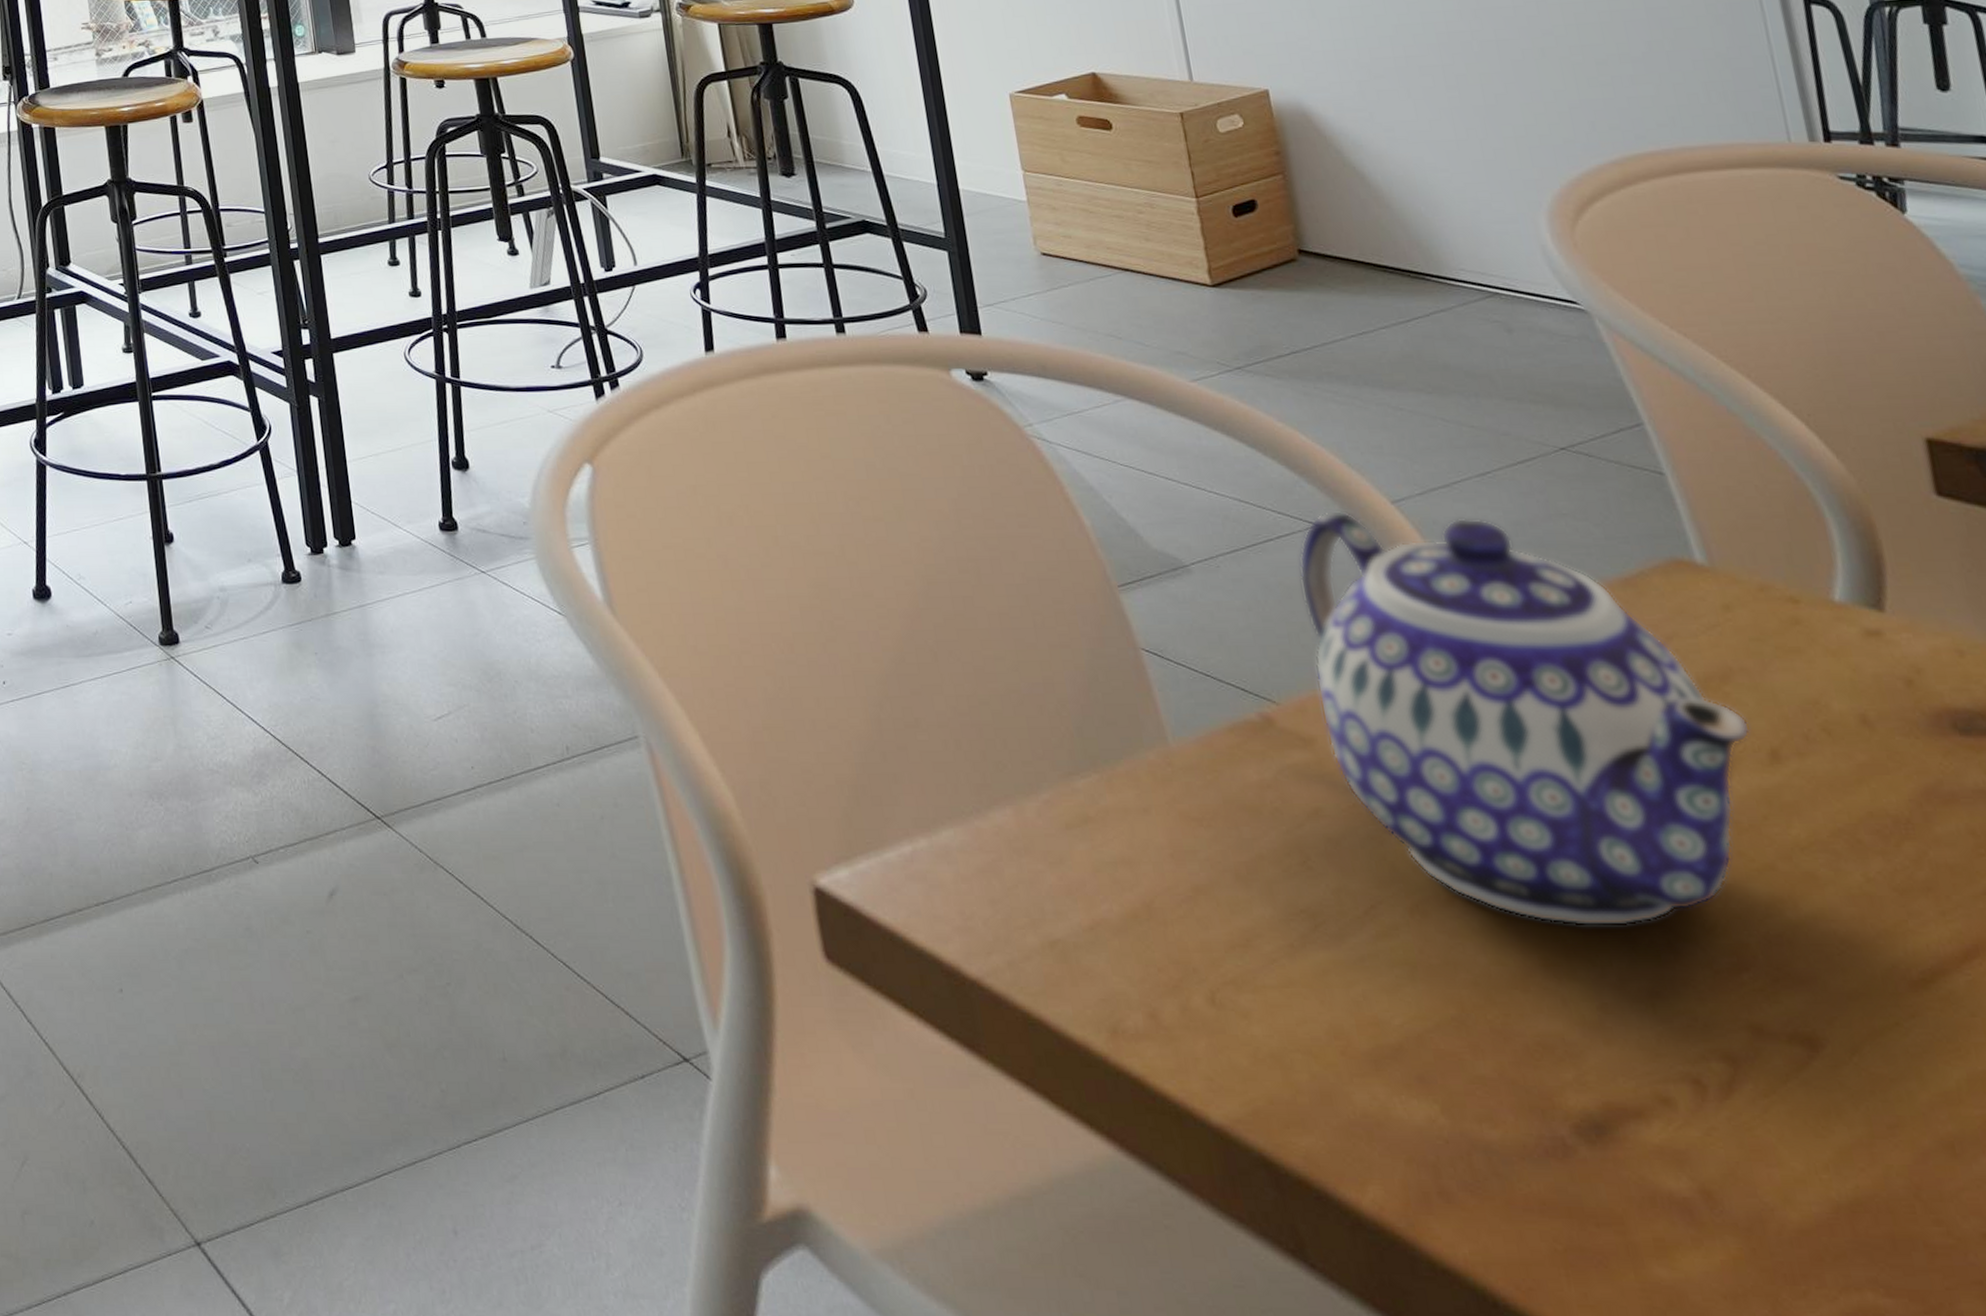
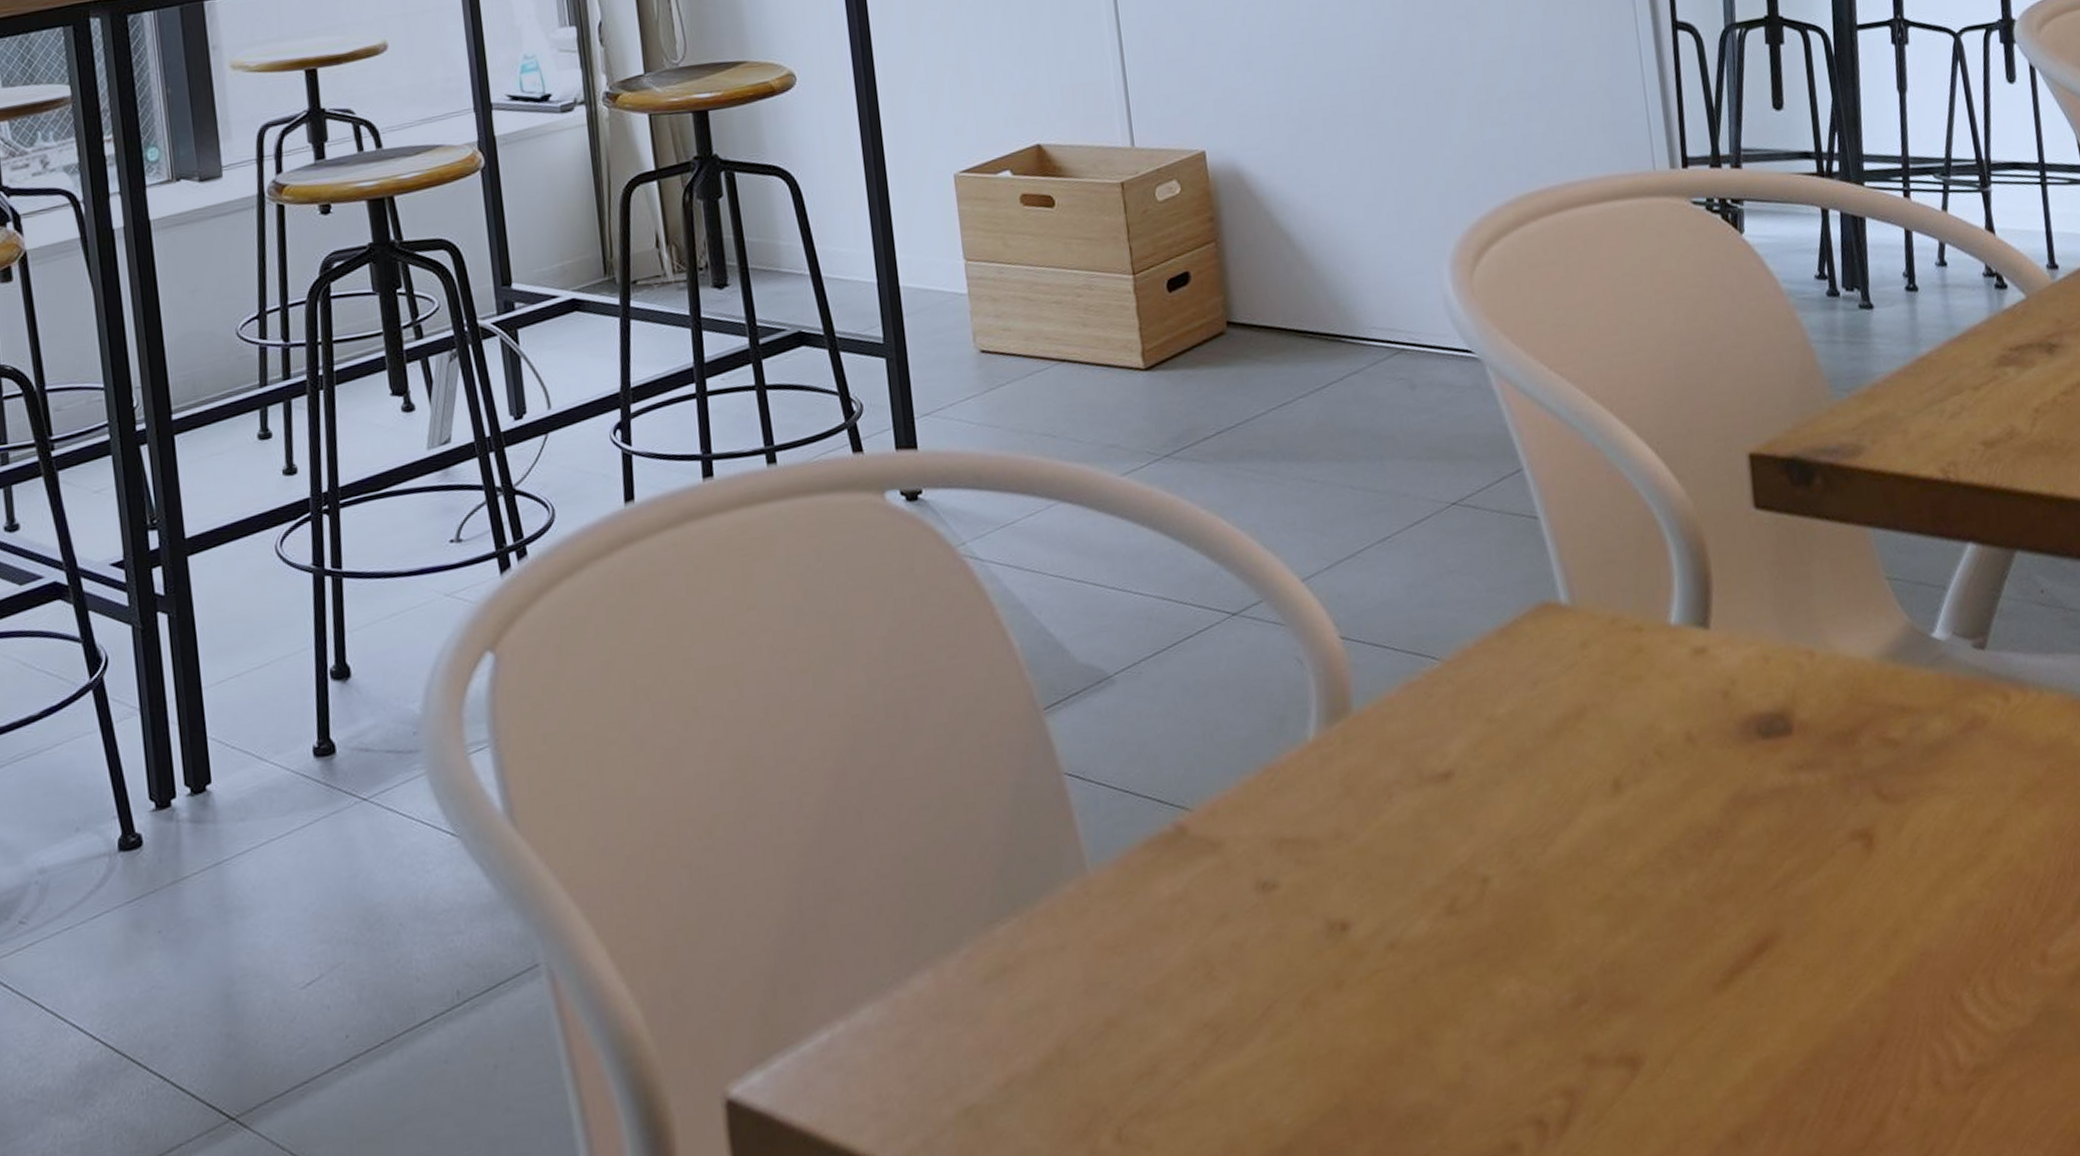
teapot: present [1299,510,1751,927] -> none [1215,586,1599,991]

